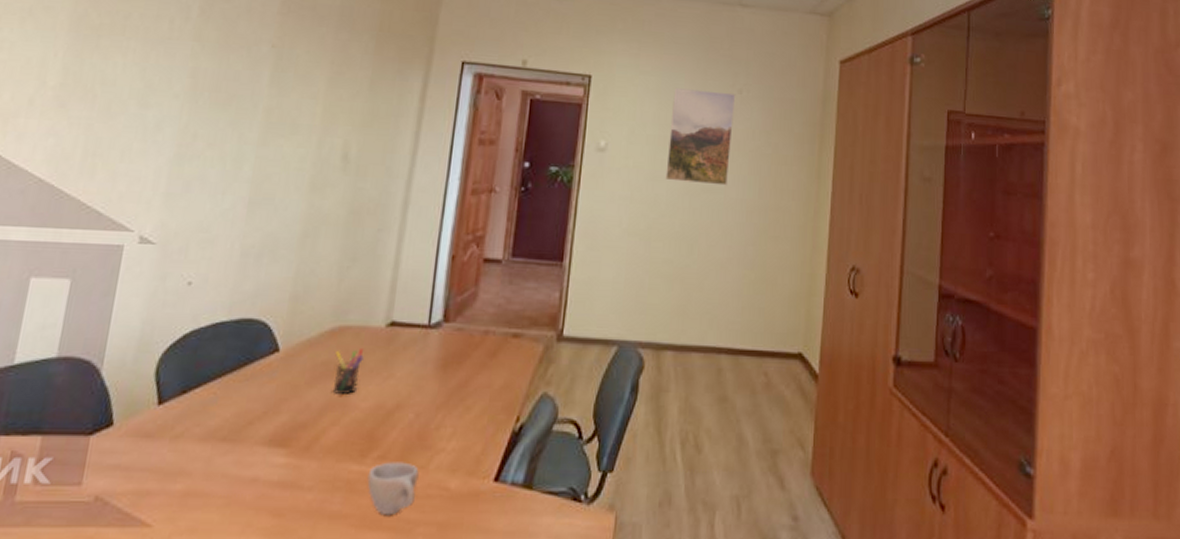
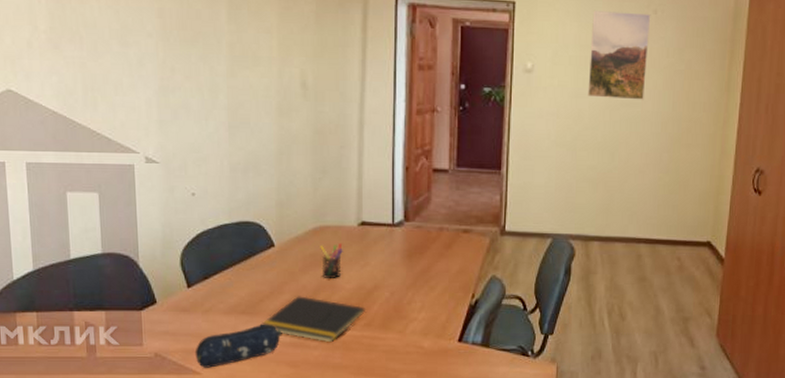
pencil case: none [148,455,270,518] -> present [195,324,282,368]
notepad: none [243,417,383,482] -> present [260,296,366,343]
cup: present [367,462,419,516] -> none [359,328,398,367]

